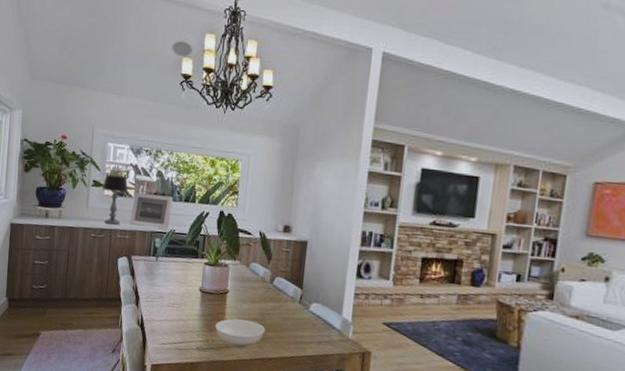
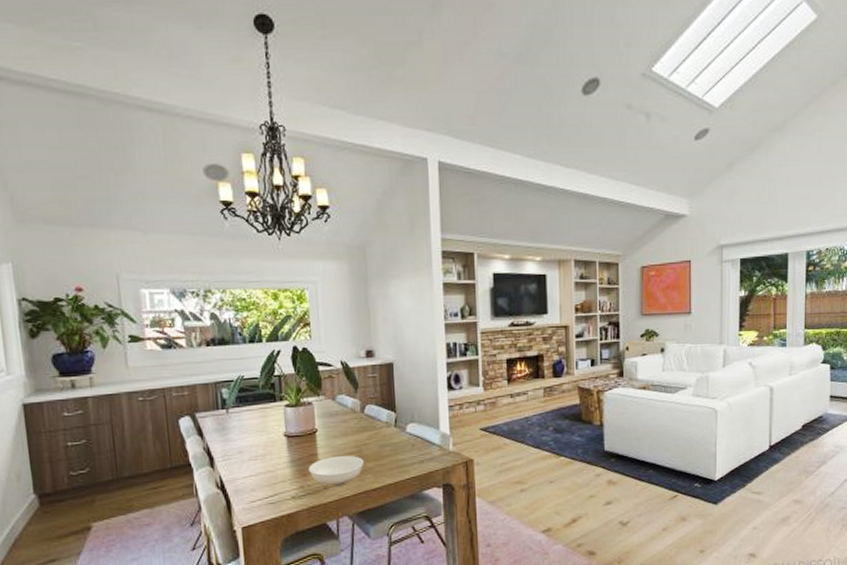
table lamp: present [103,174,128,226] -> none [143,324,177,384]
picture frame: present [130,192,173,229] -> none [185,339,236,378]

